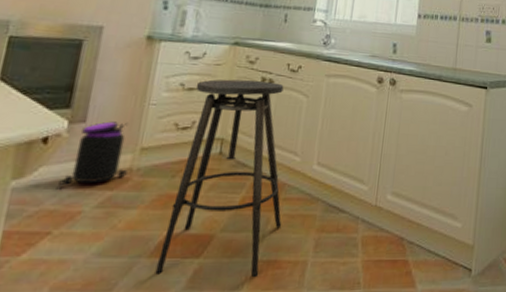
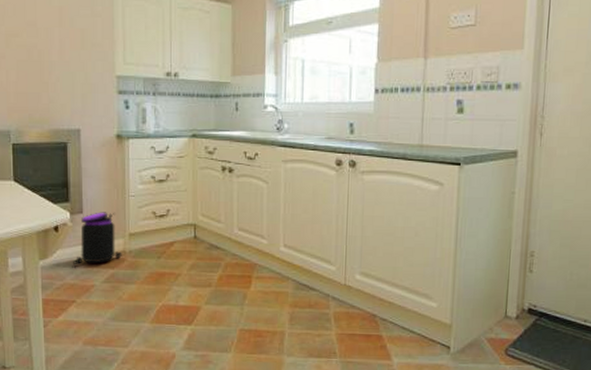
stool: present [155,79,284,278] -> none [158,169,258,343]

